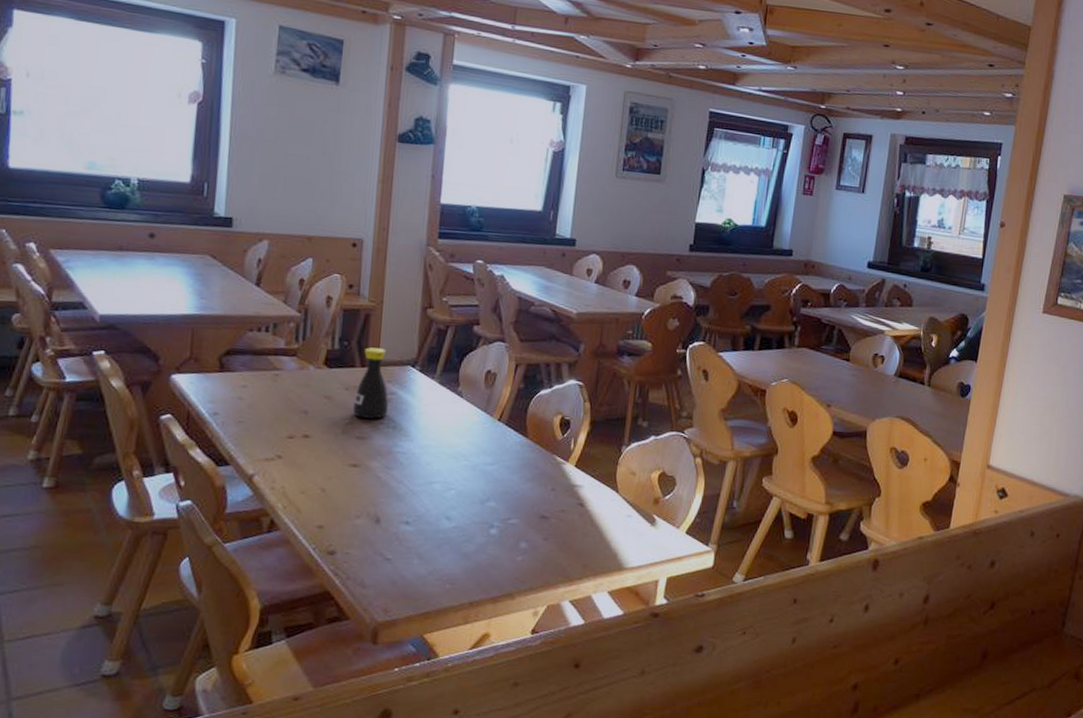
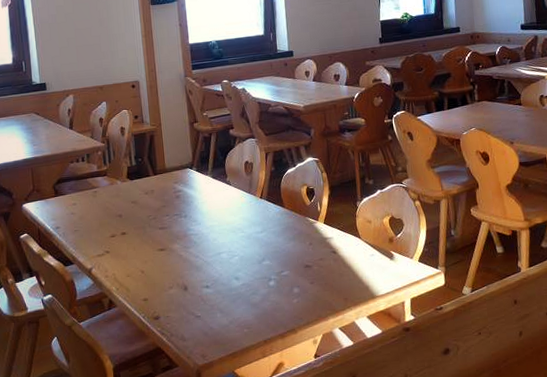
bottle: present [352,347,389,419] -> none [152,159,179,213]

